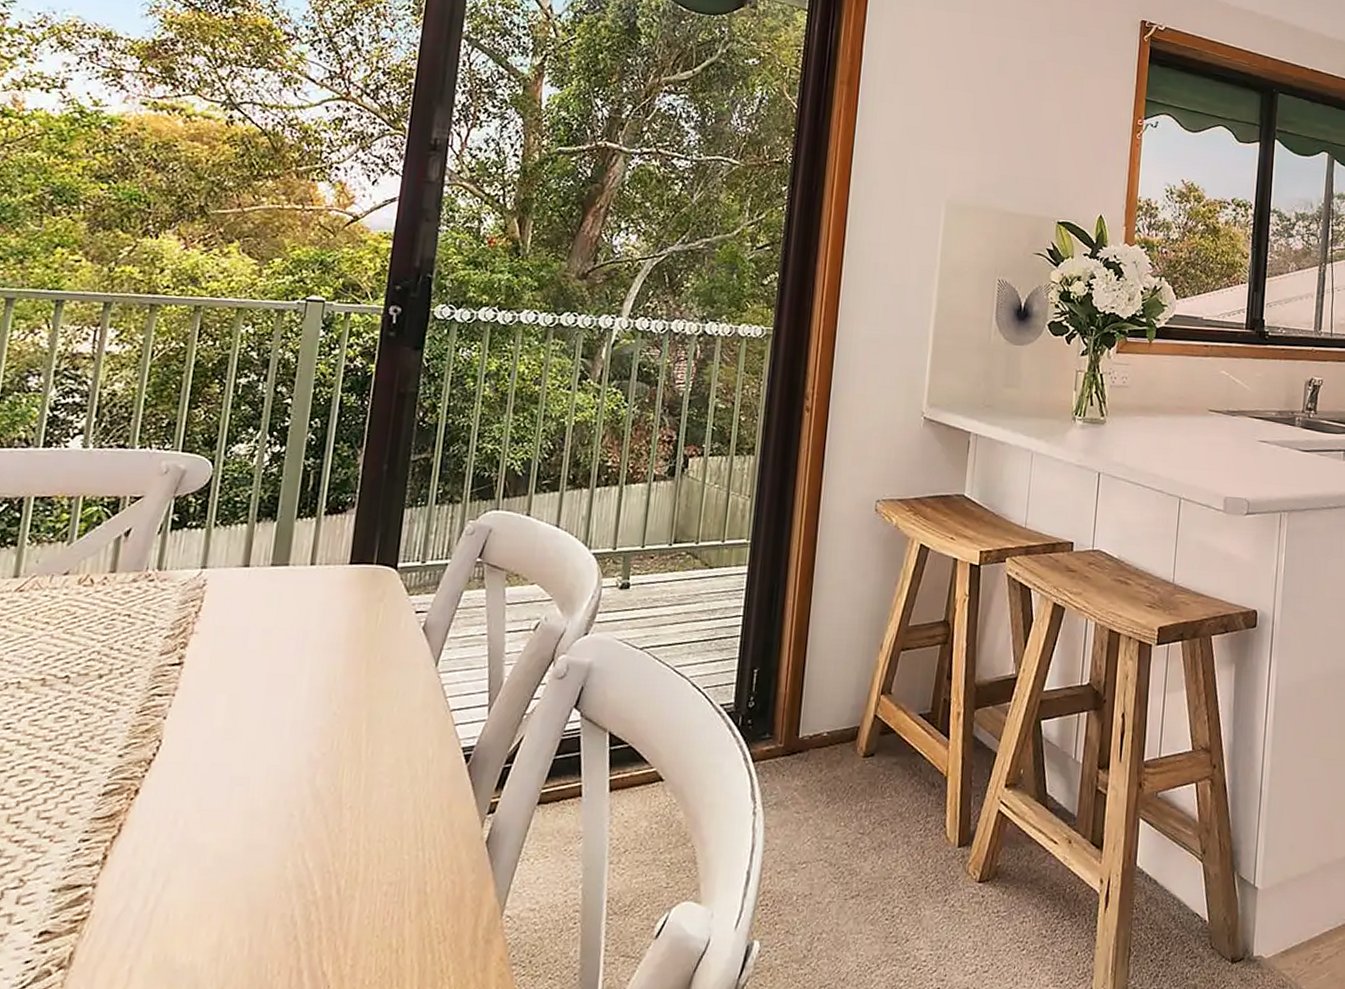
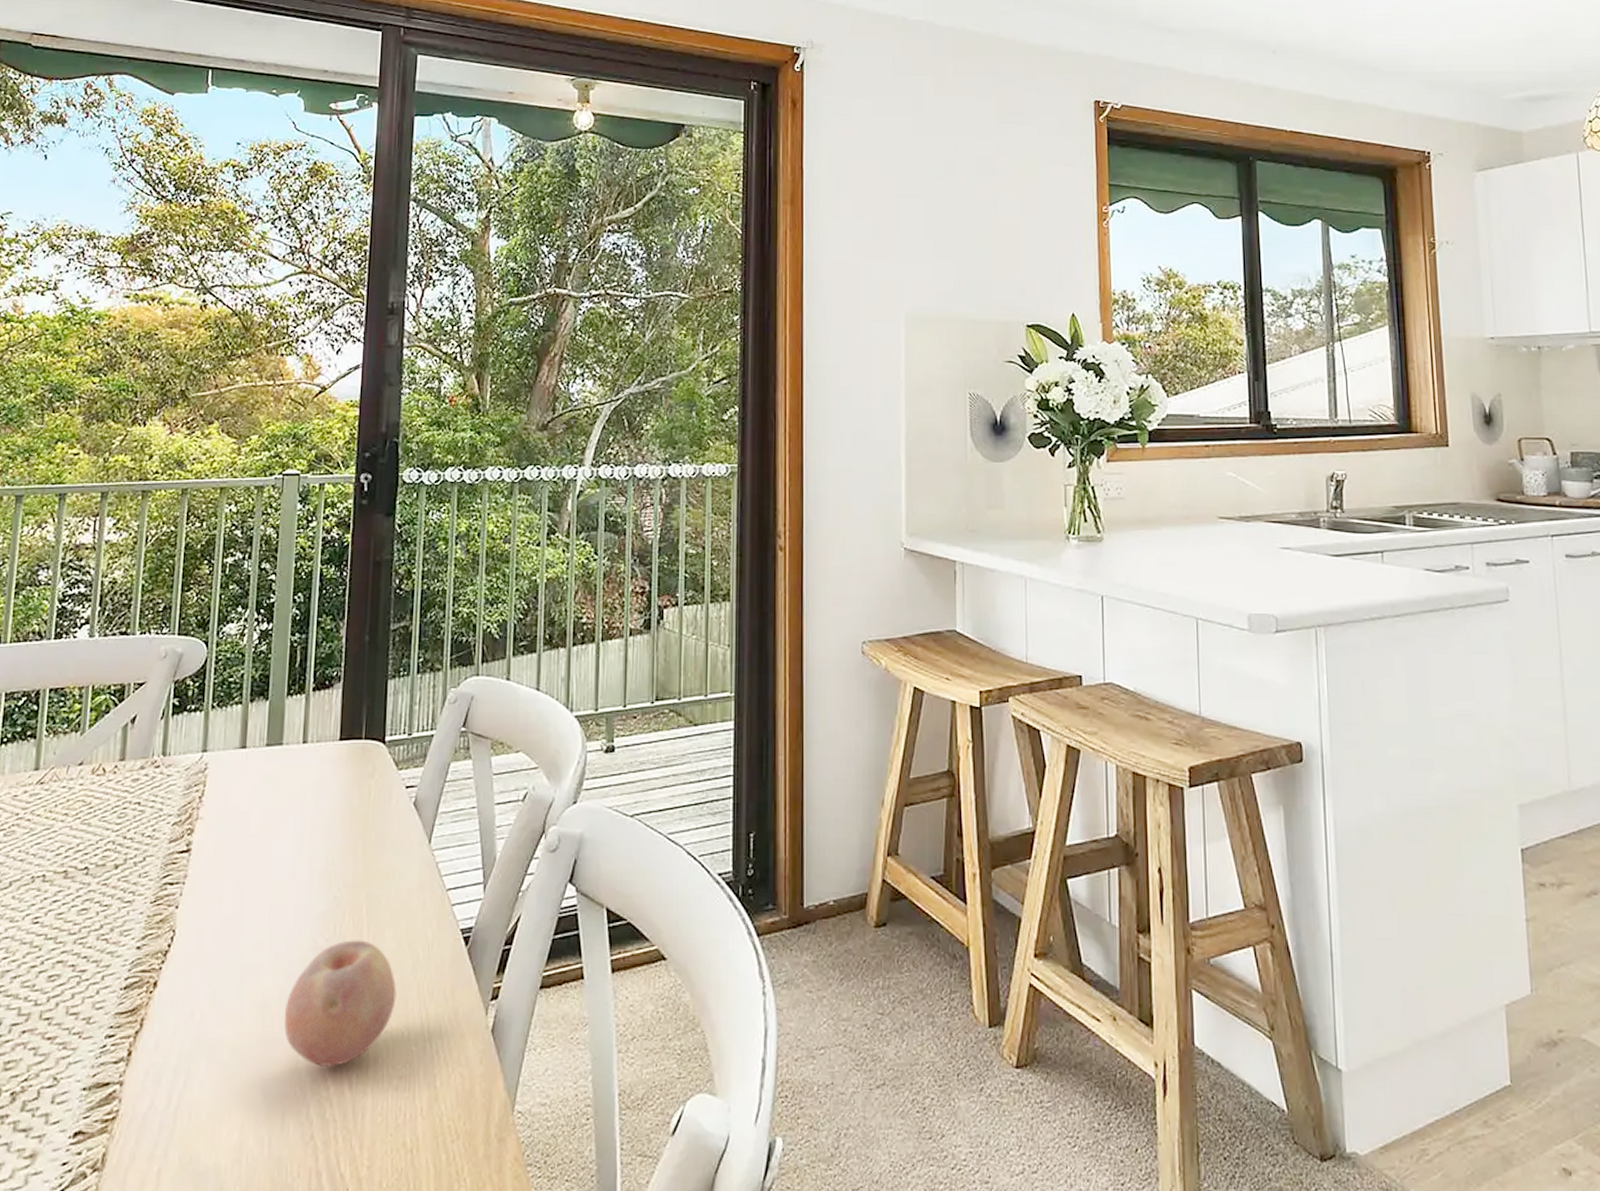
fruit: none [272,754,393,872] -> present [284,940,397,1066]

